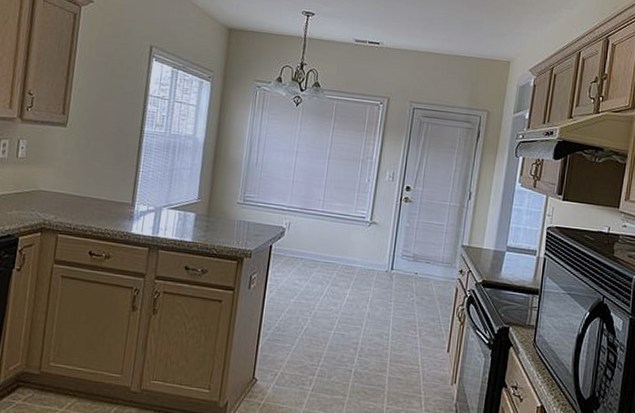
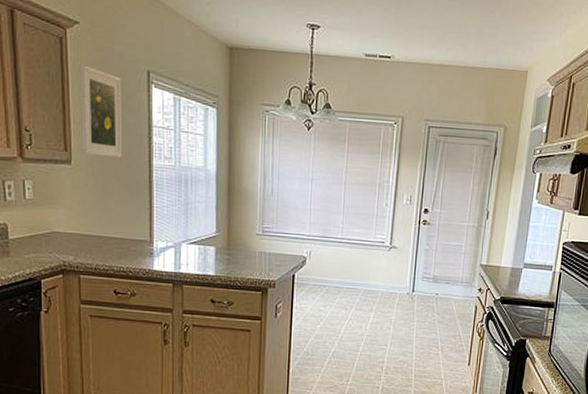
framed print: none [79,38,125,123] -> present [80,65,123,157]

